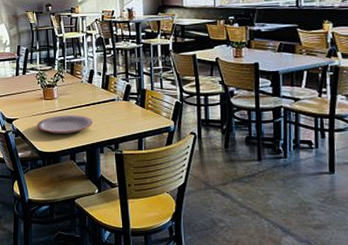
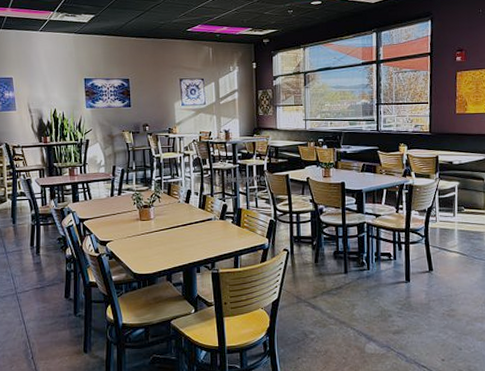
plate: present [37,114,93,134] -> none [133,235,190,255]

